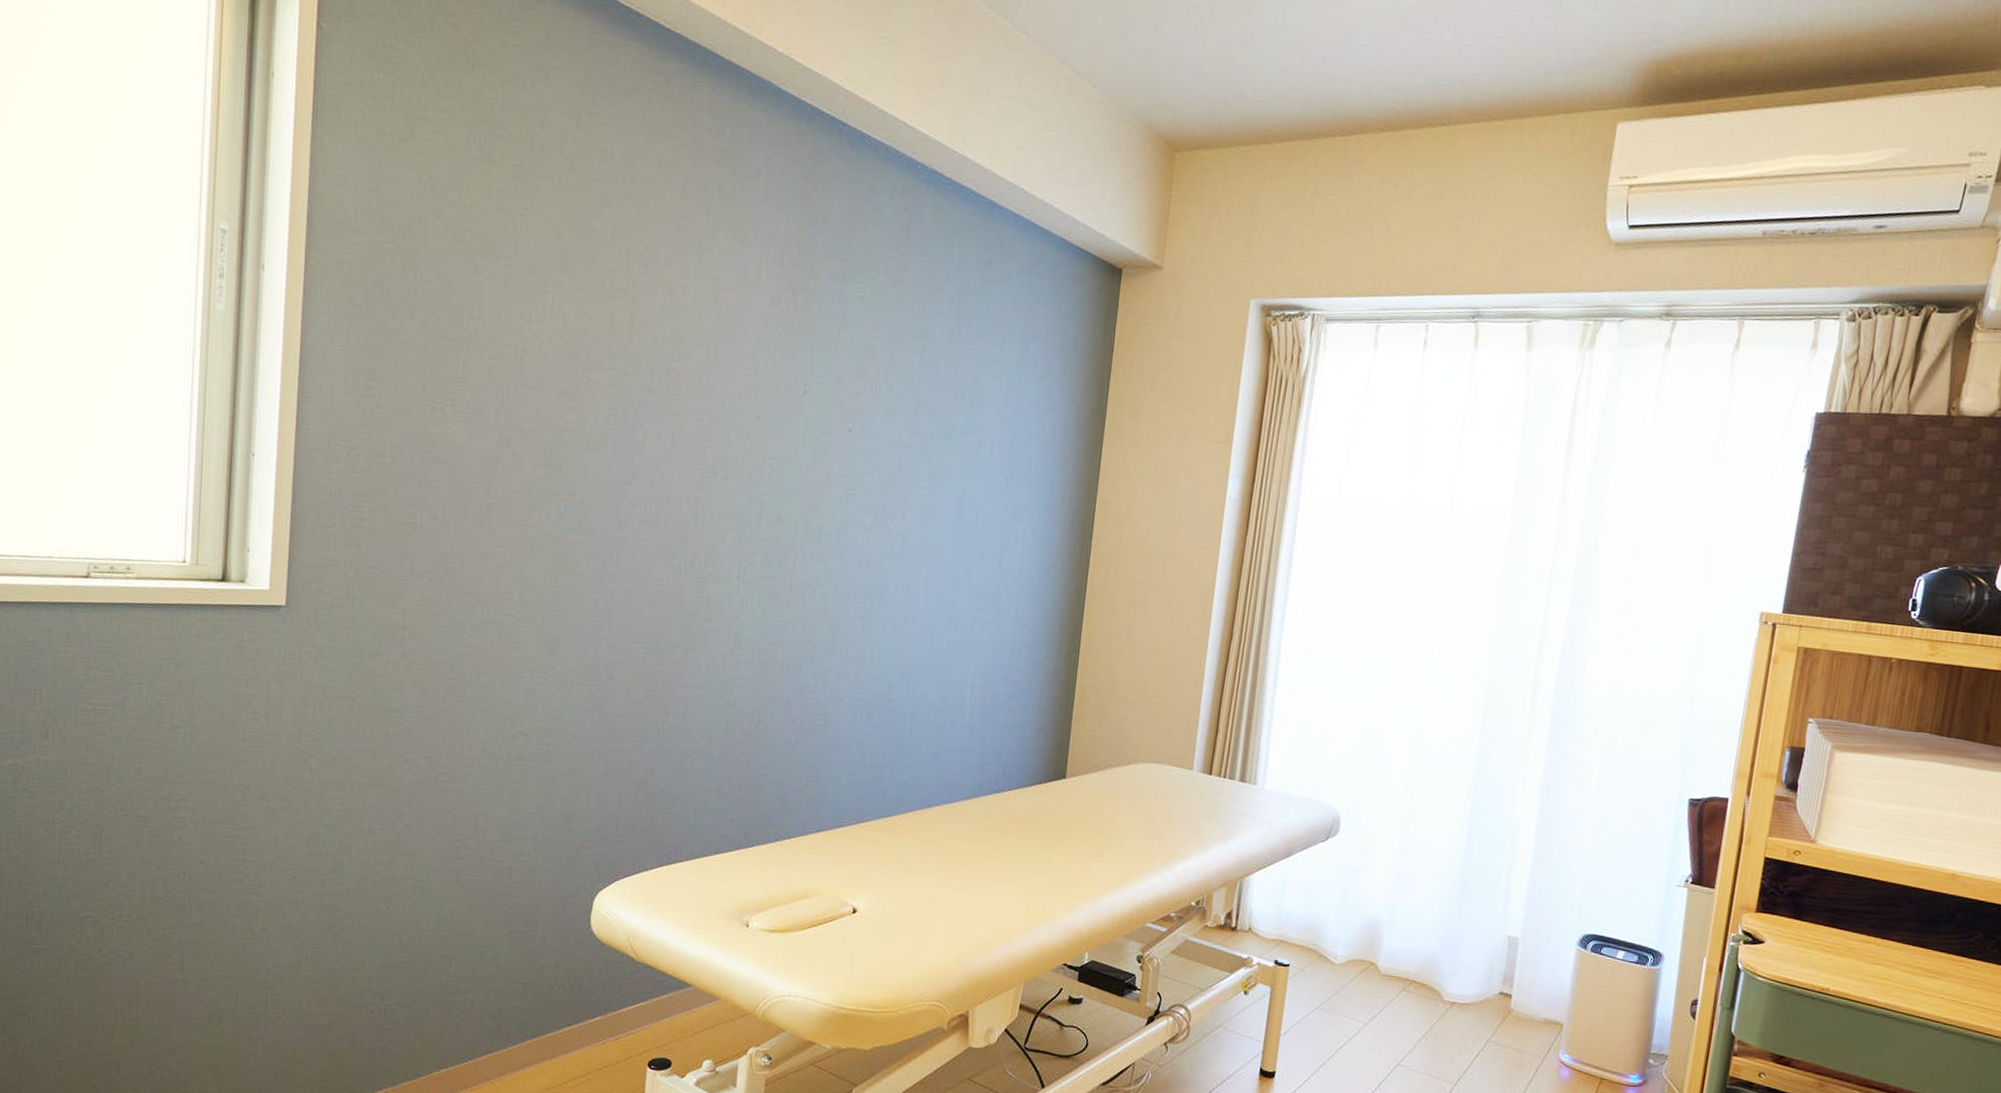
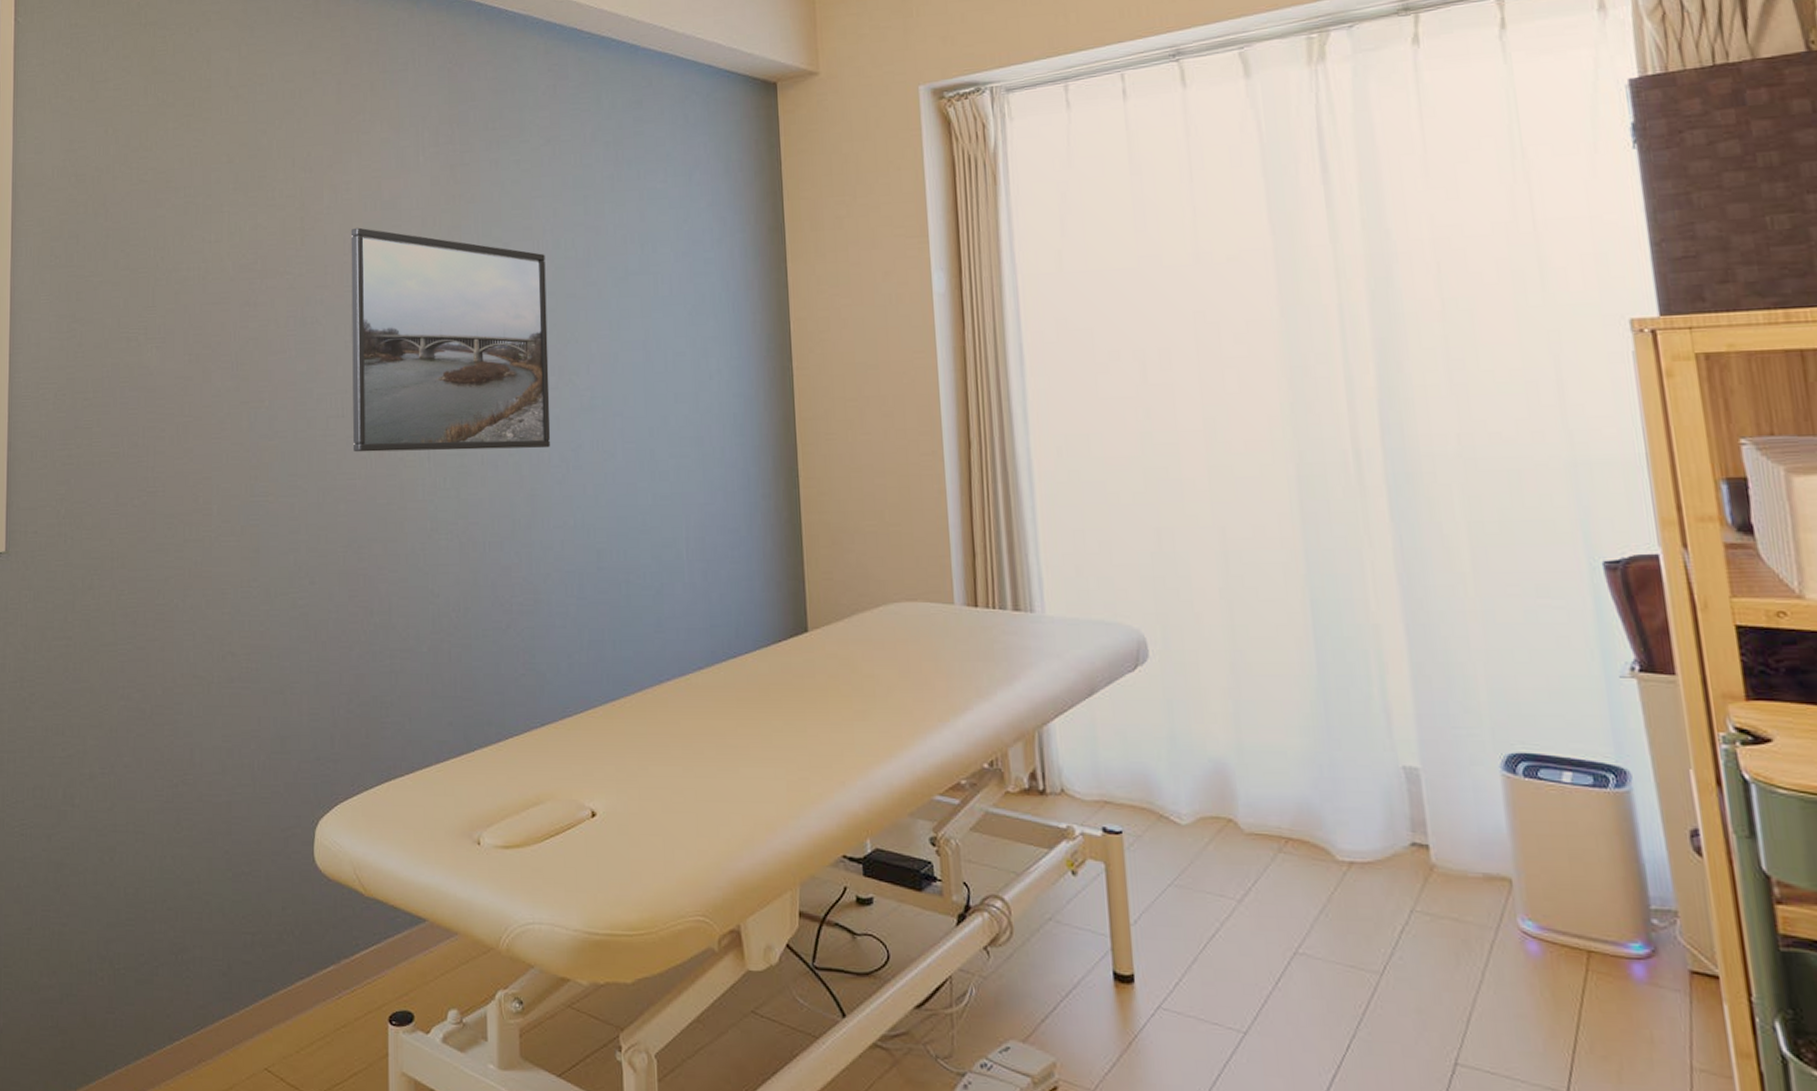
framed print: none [664,335,876,584] -> present [350,227,551,453]

